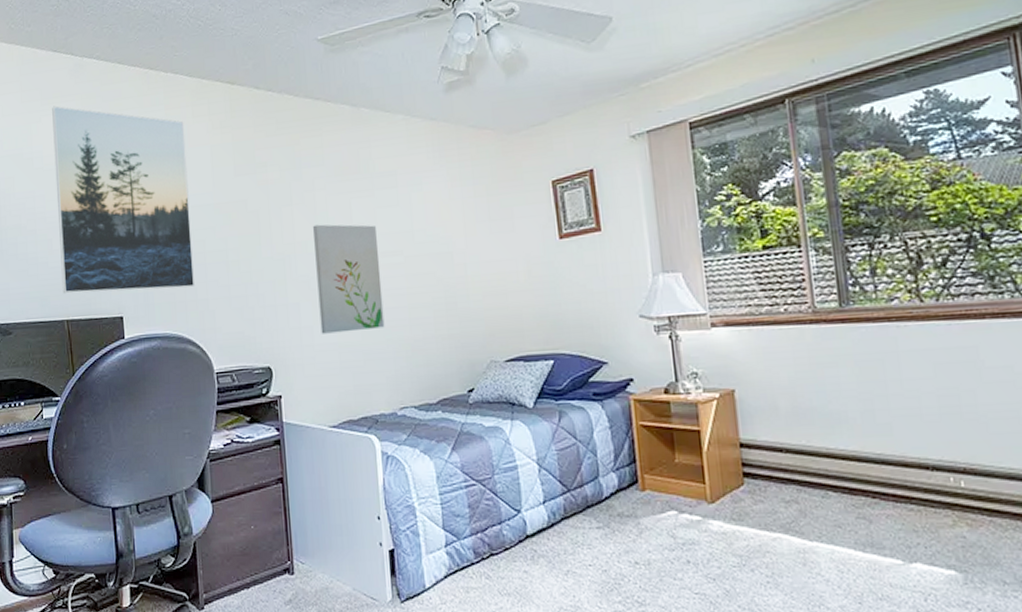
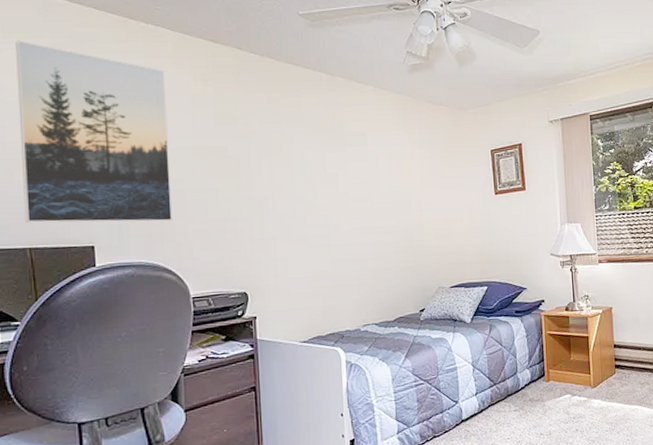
wall art: present [313,224,385,334] -> none [290,172,352,265]

